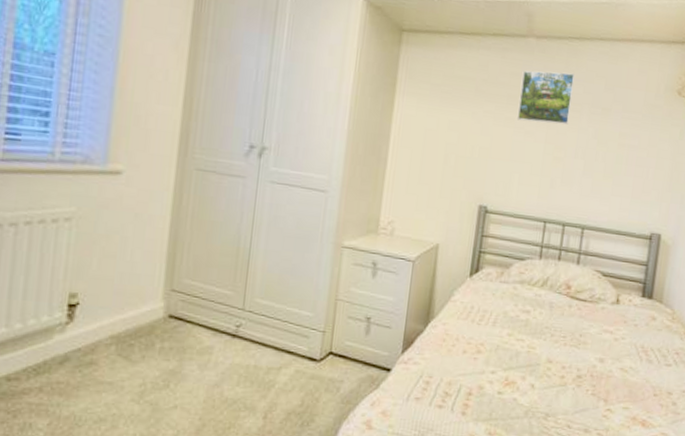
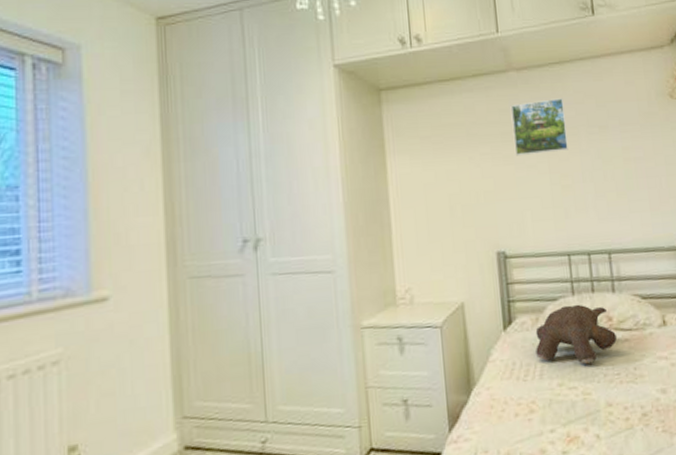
teddy bear: none [494,266,571,322] -> present [535,304,617,364]

